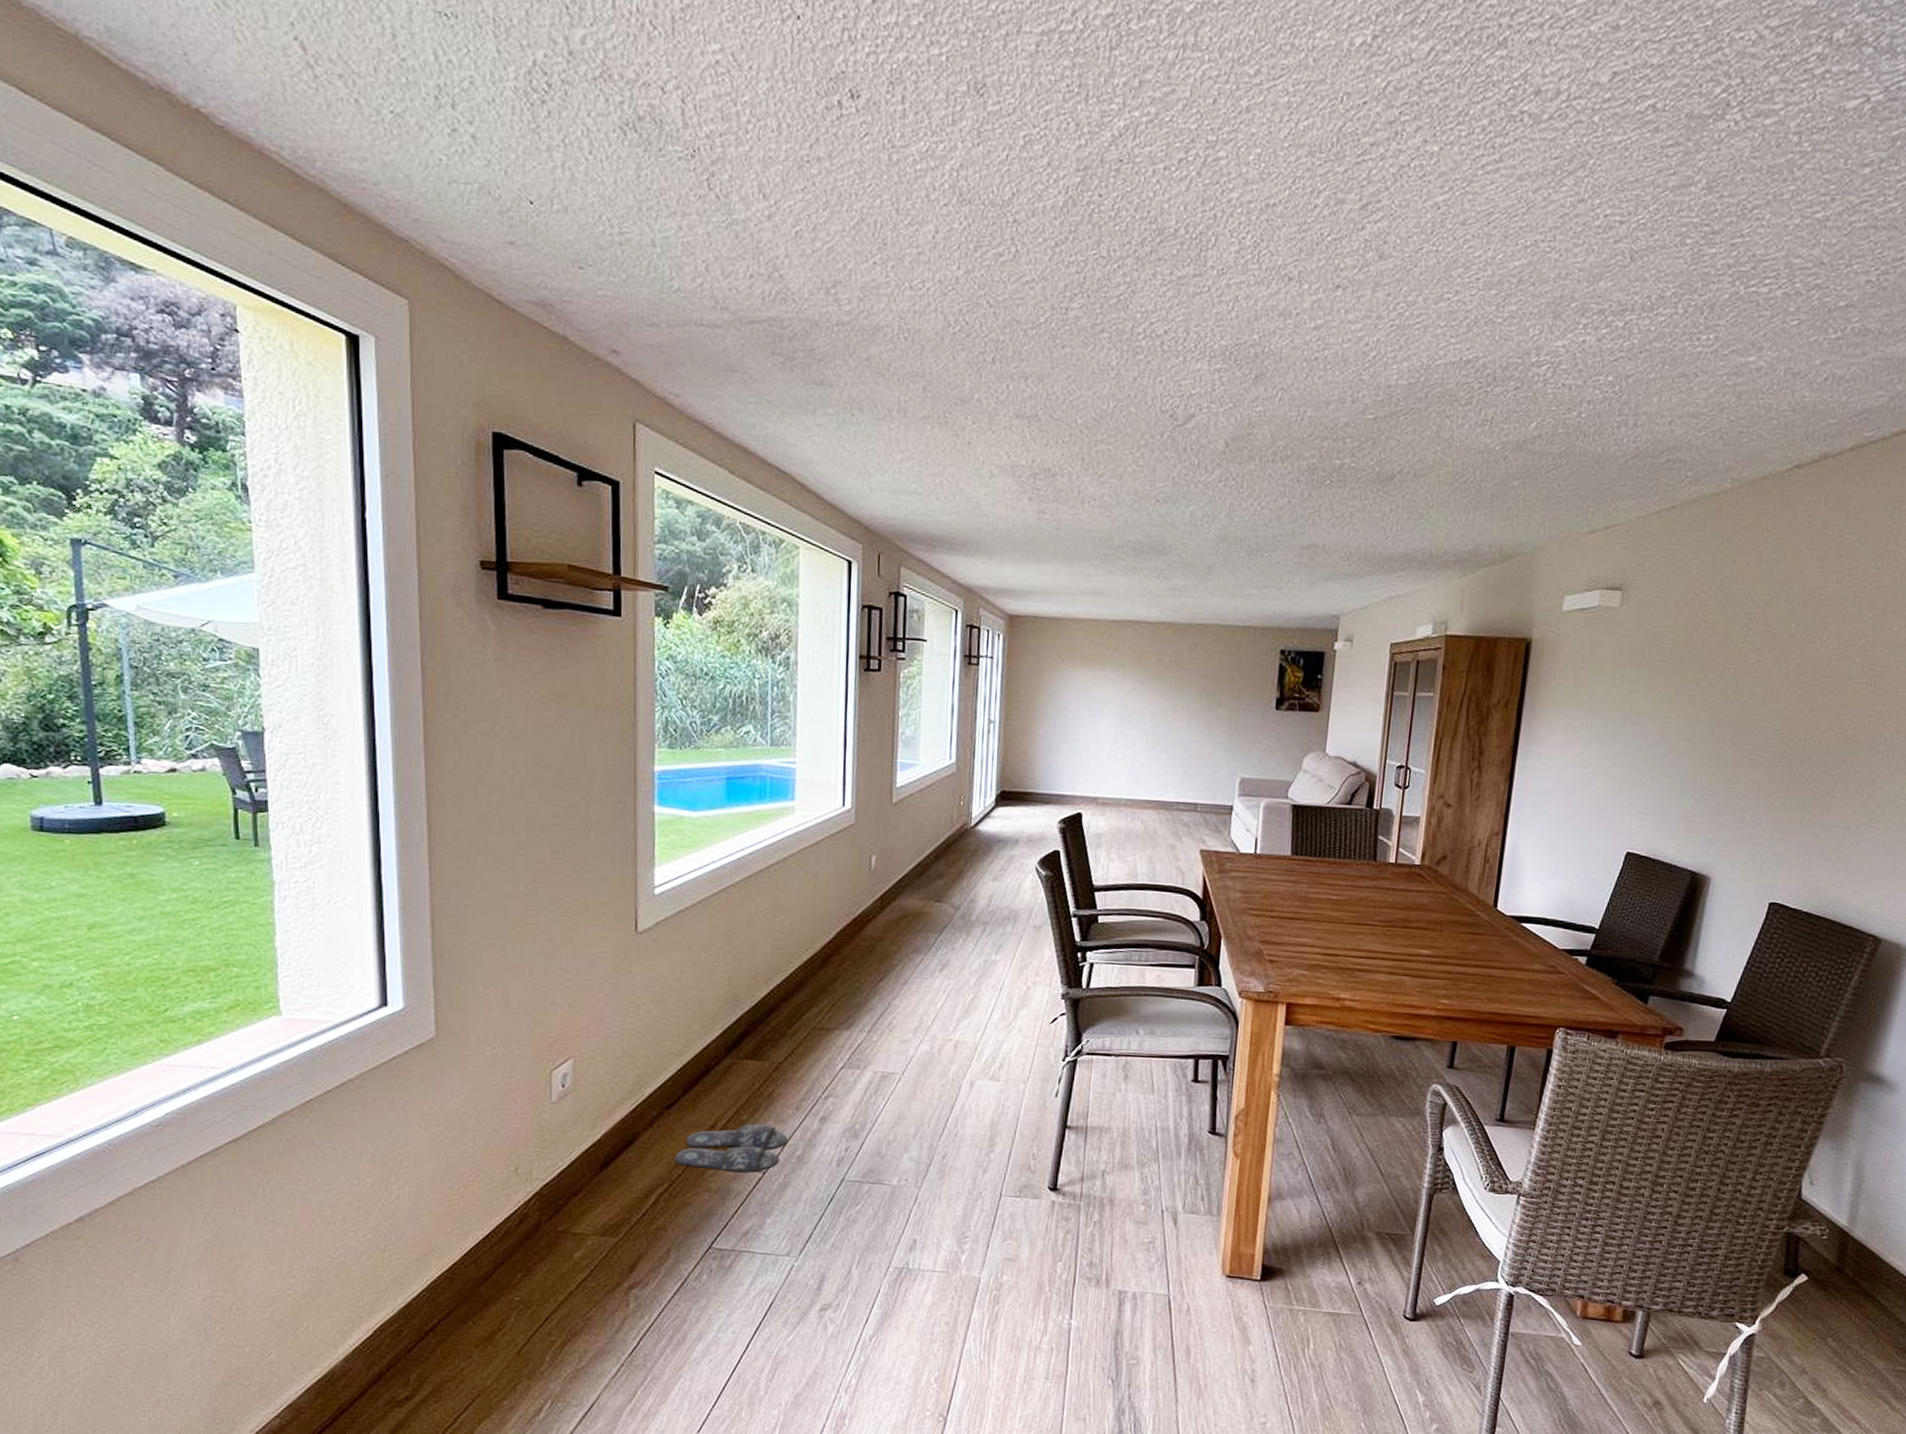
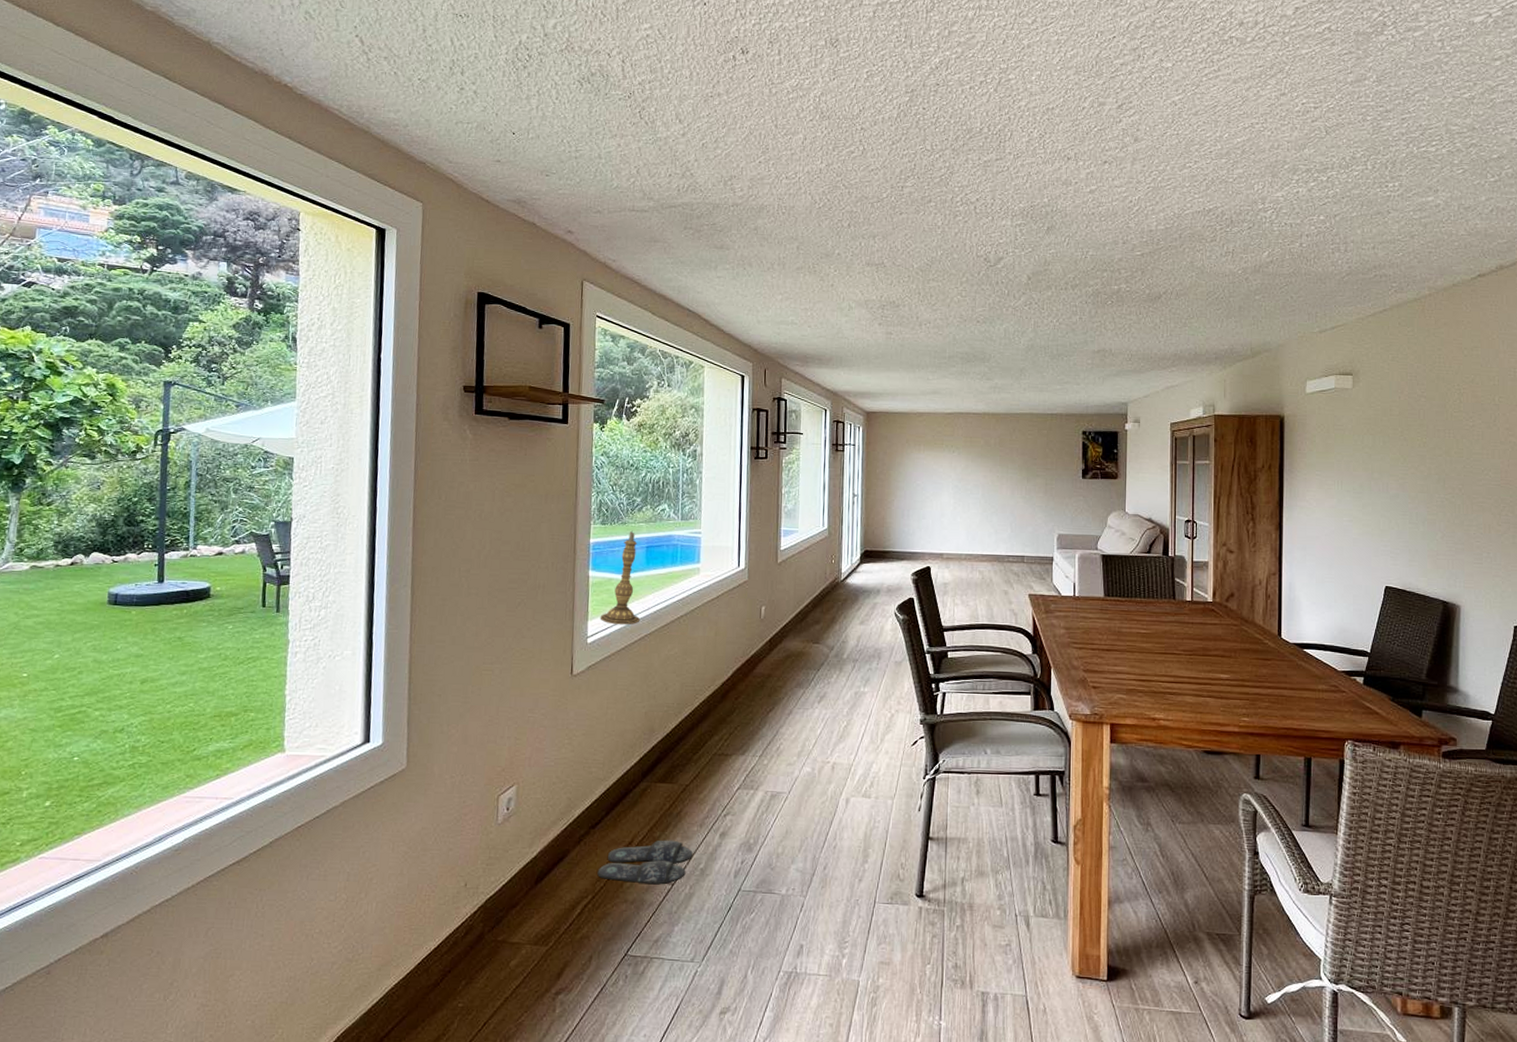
candlestick: none [669,757,721,874] -> present [600,530,641,626]

